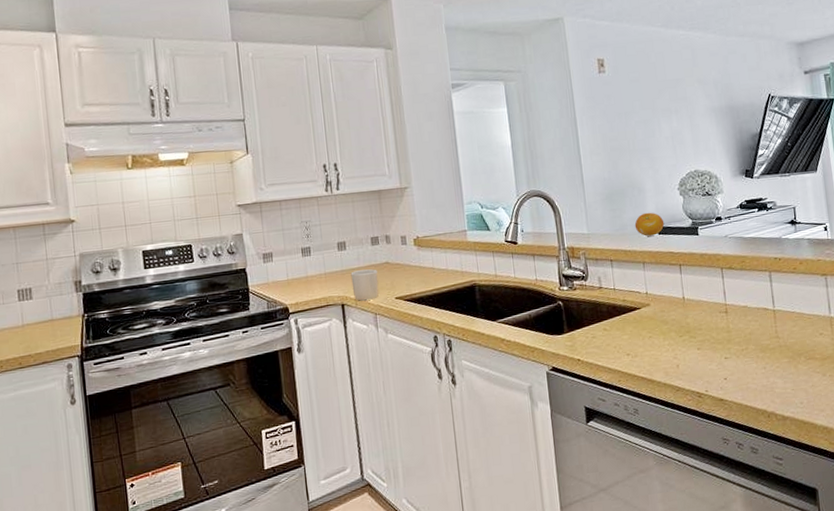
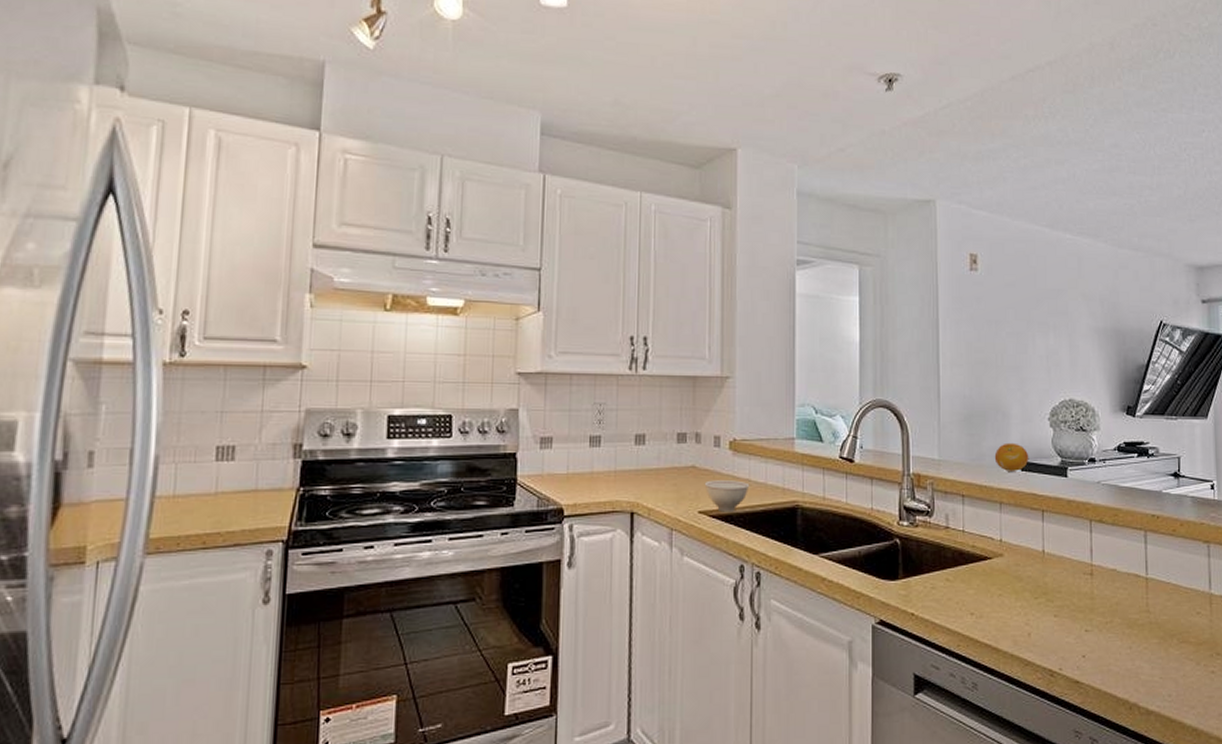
mug: present [350,269,379,301] -> none [646,472,680,511]
bowl: none [397,269,435,296] -> present [704,480,750,512]

